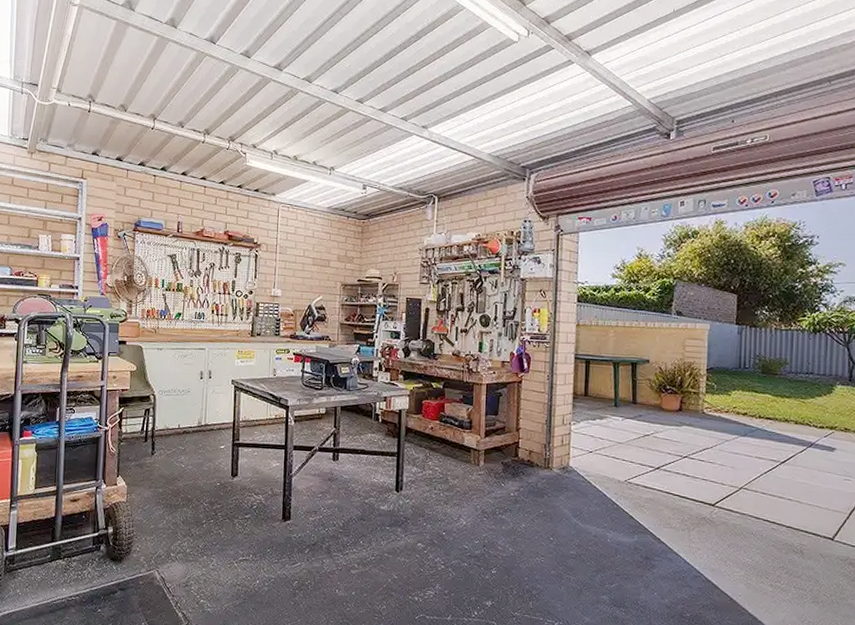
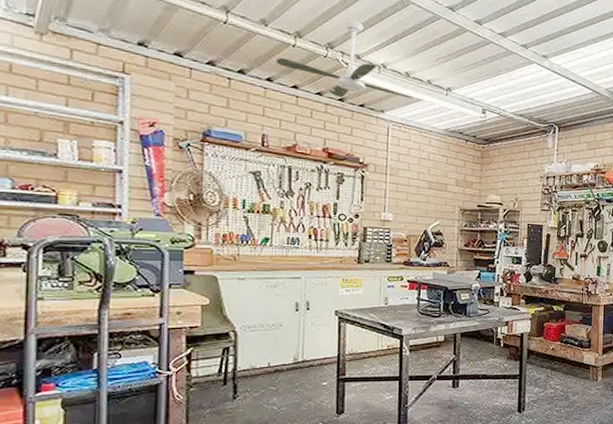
ceiling fan: none [189,113,301,184] -> present [276,19,414,99]

